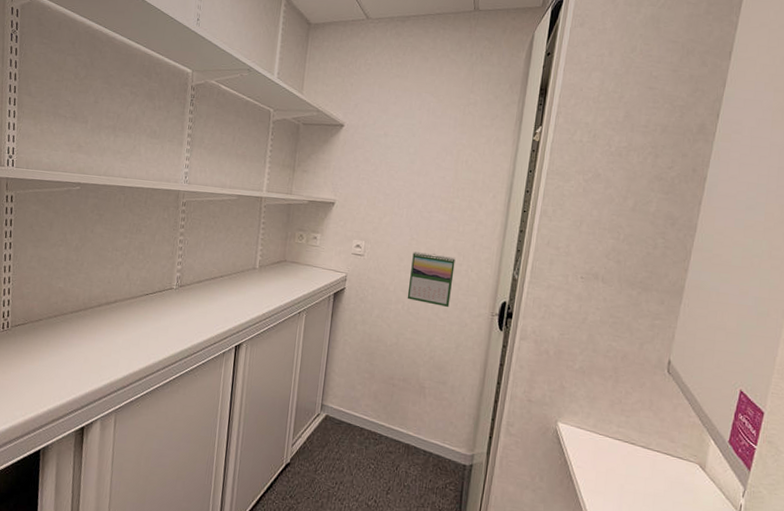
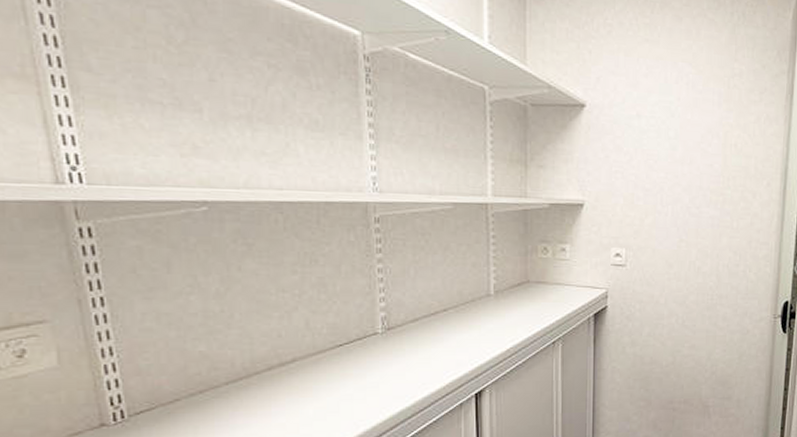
calendar: present [407,251,456,308] -> none [680,255,731,315]

